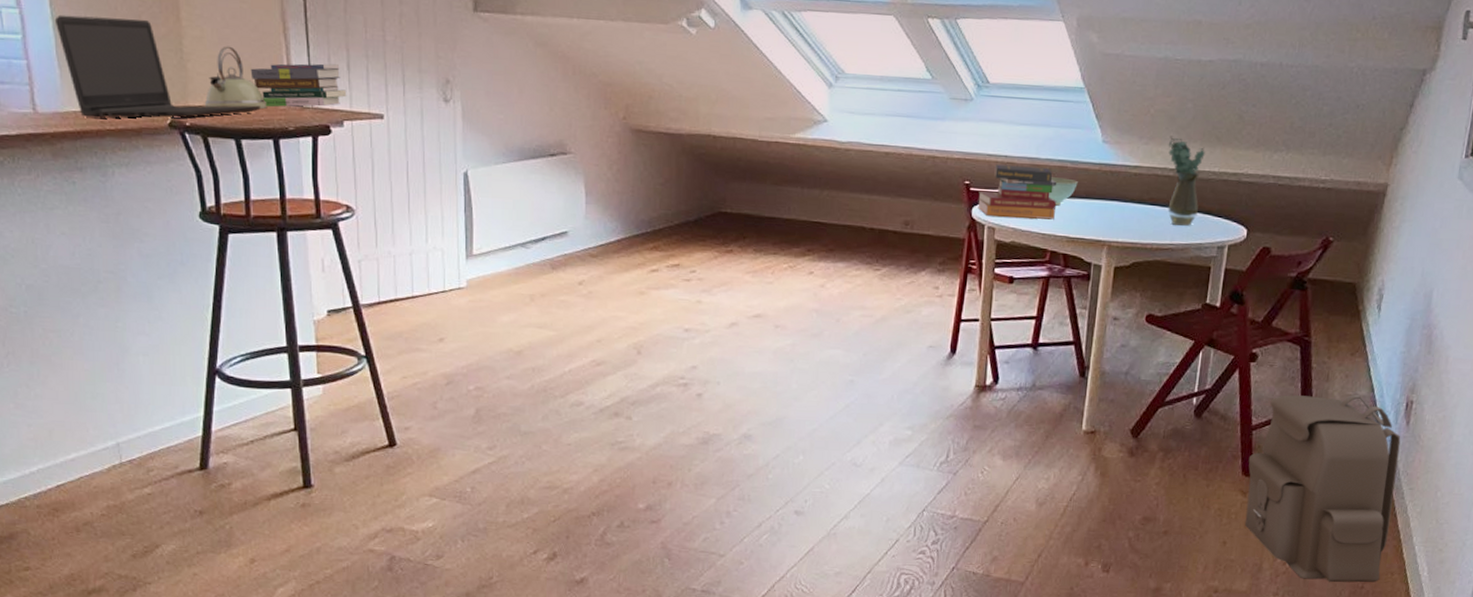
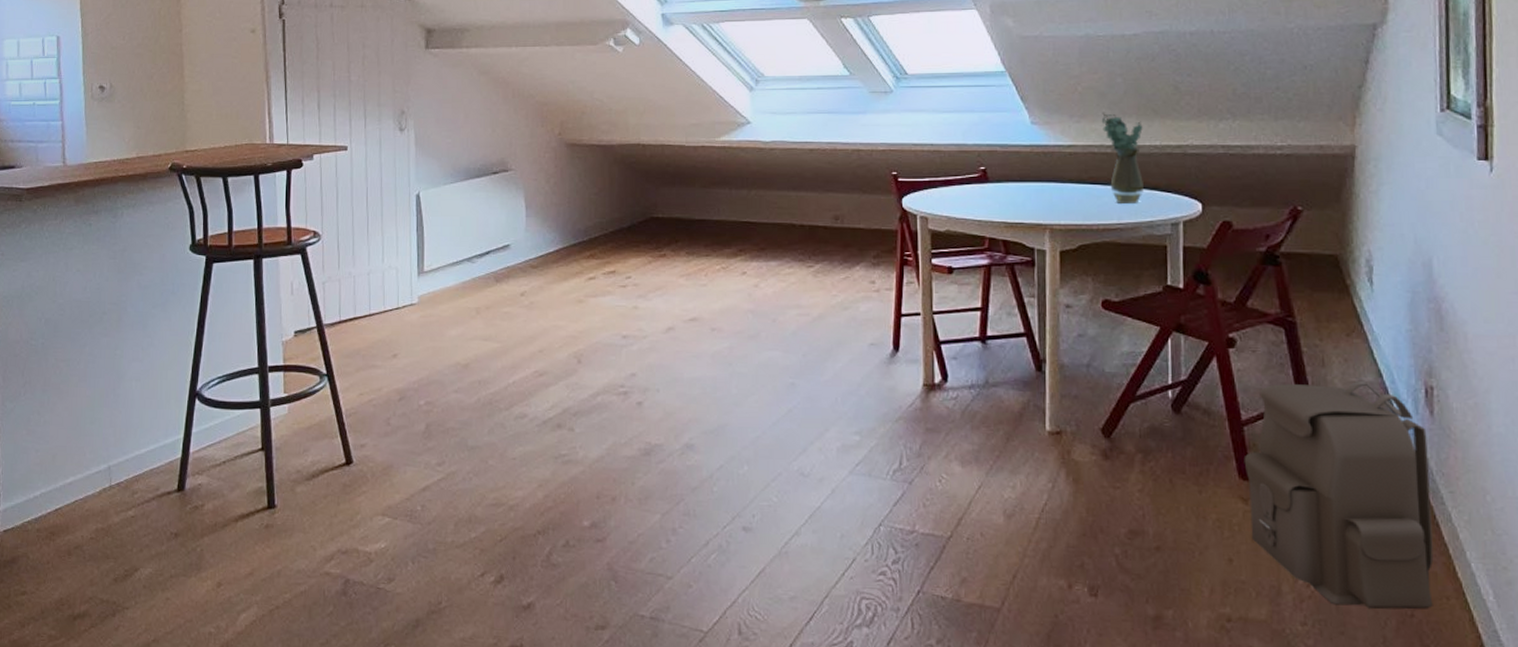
laptop: present [54,14,261,119] -> none [85,79,245,167]
kettle: present [204,46,268,110] -> none [199,96,251,151]
books: present [250,63,347,108] -> none [238,105,317,147]
books: present [977,164,1057,220] -> none [907,153,990,205]
bowl: present [1048,177,1078,206] -> none [980,162,1010,191]

